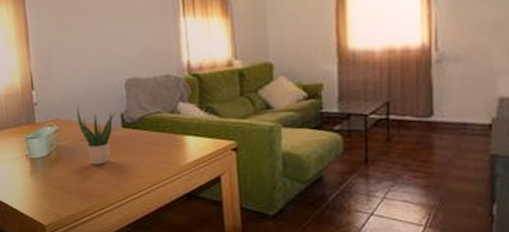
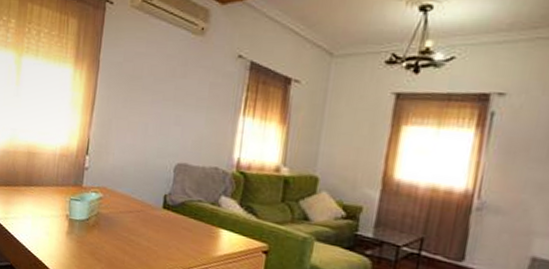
potted plant: present [76,105,117,165] -> none [122,178,161,240]

